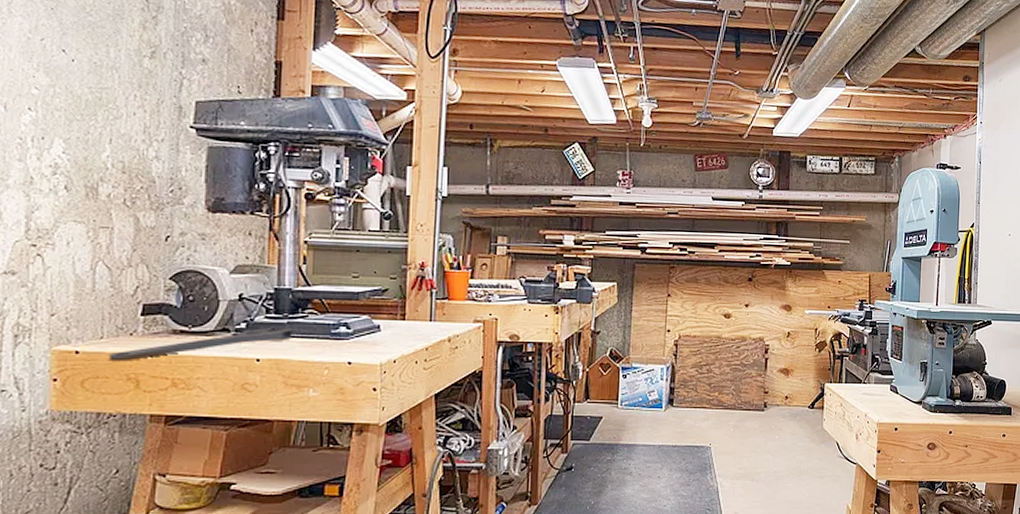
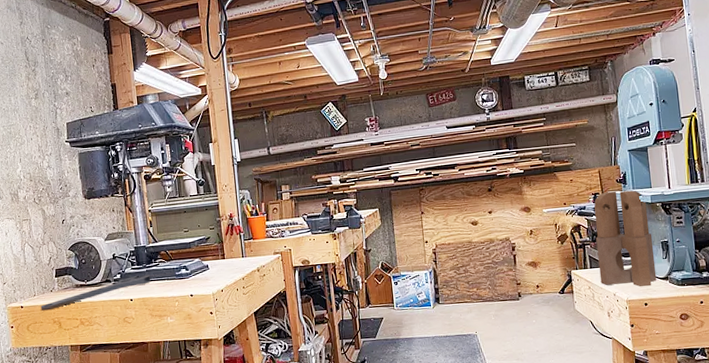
wooden clamp: none [853,300,913,410] -> present [593,190,657,287]

